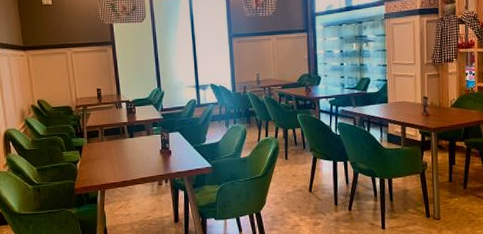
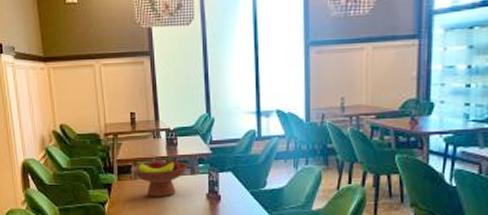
fruit bowl: none [98,122,145,155] -> present [130,156,189,197]

